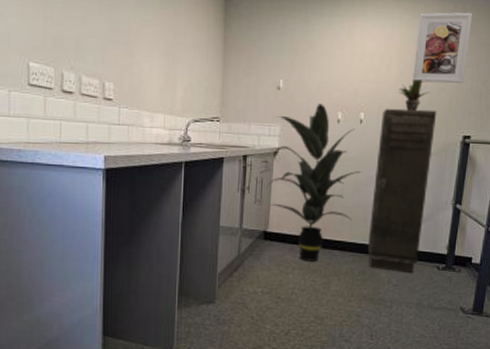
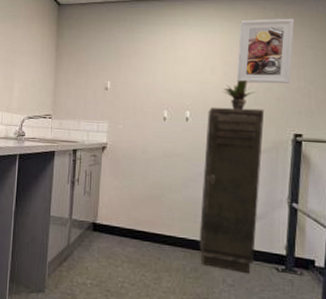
indoor plant: present [266,104,361,262] -> none [95,103,189,256]

